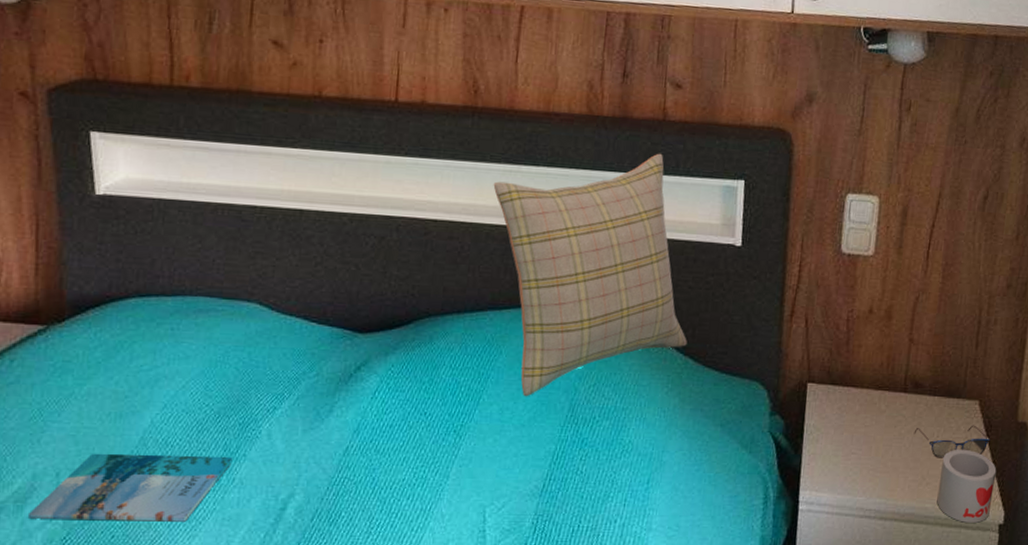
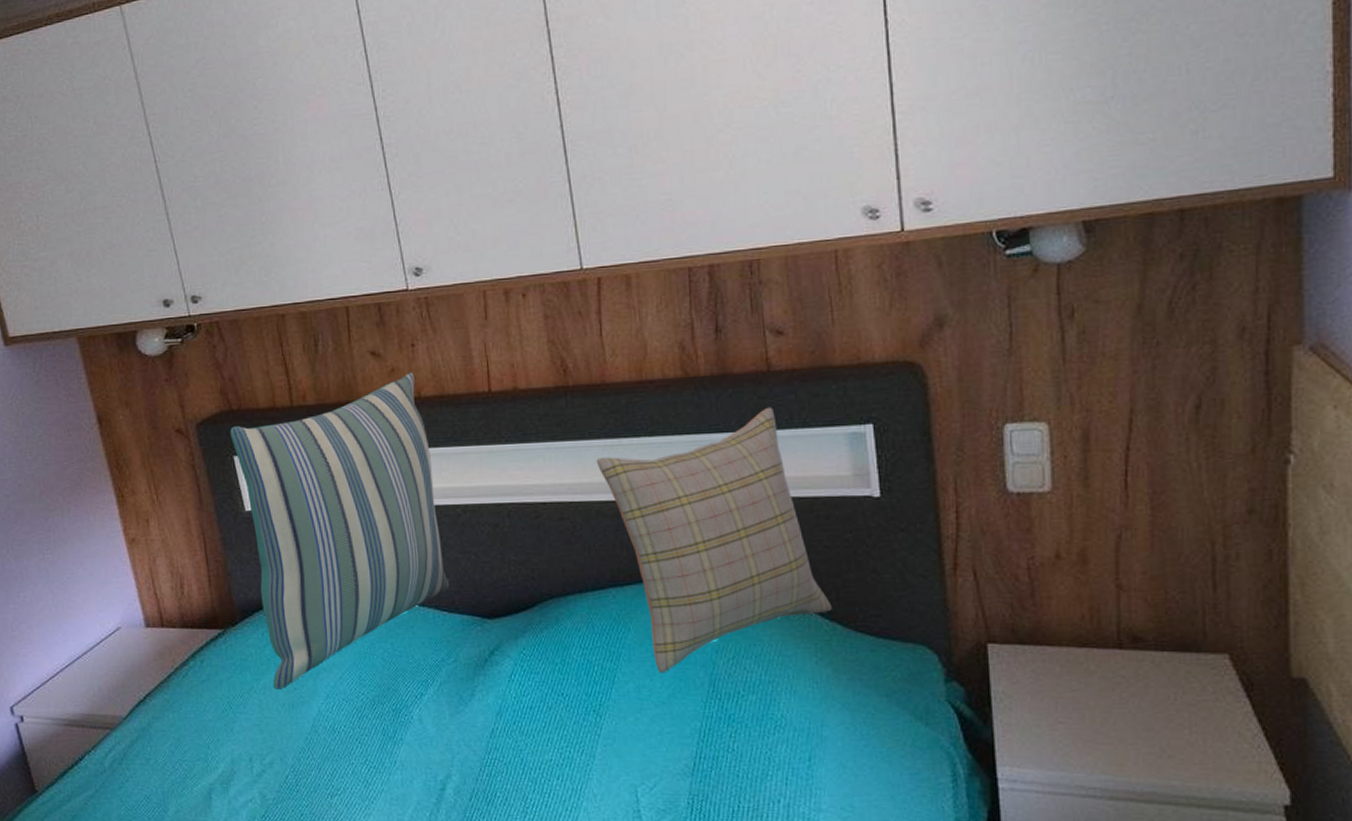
magazine: present [29,453,233,522] -> none [233,740,392,802]
pillow: none [89,68,324,397] -> present [229,372,450,689]
glasses: present [913,425,991,458] -> none [1140,684,1254,726]
mug: present [936,449,997,524] -> none [1186,713,1270,805]

